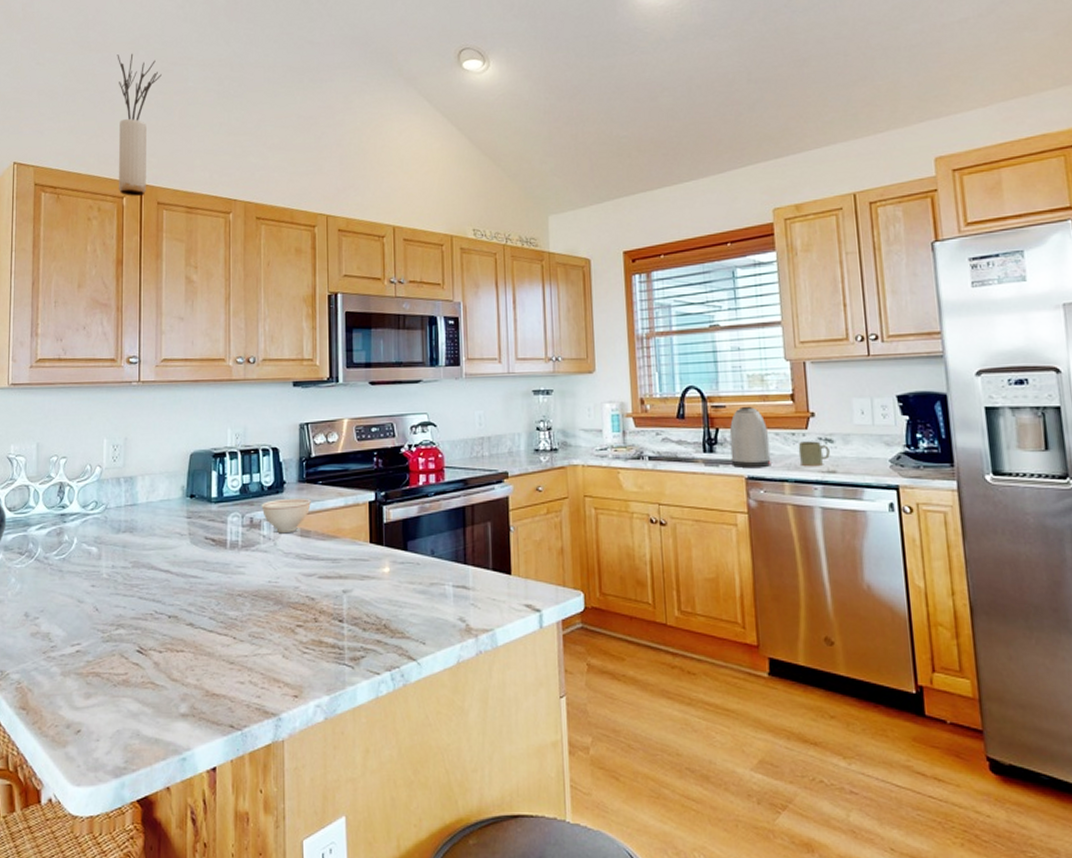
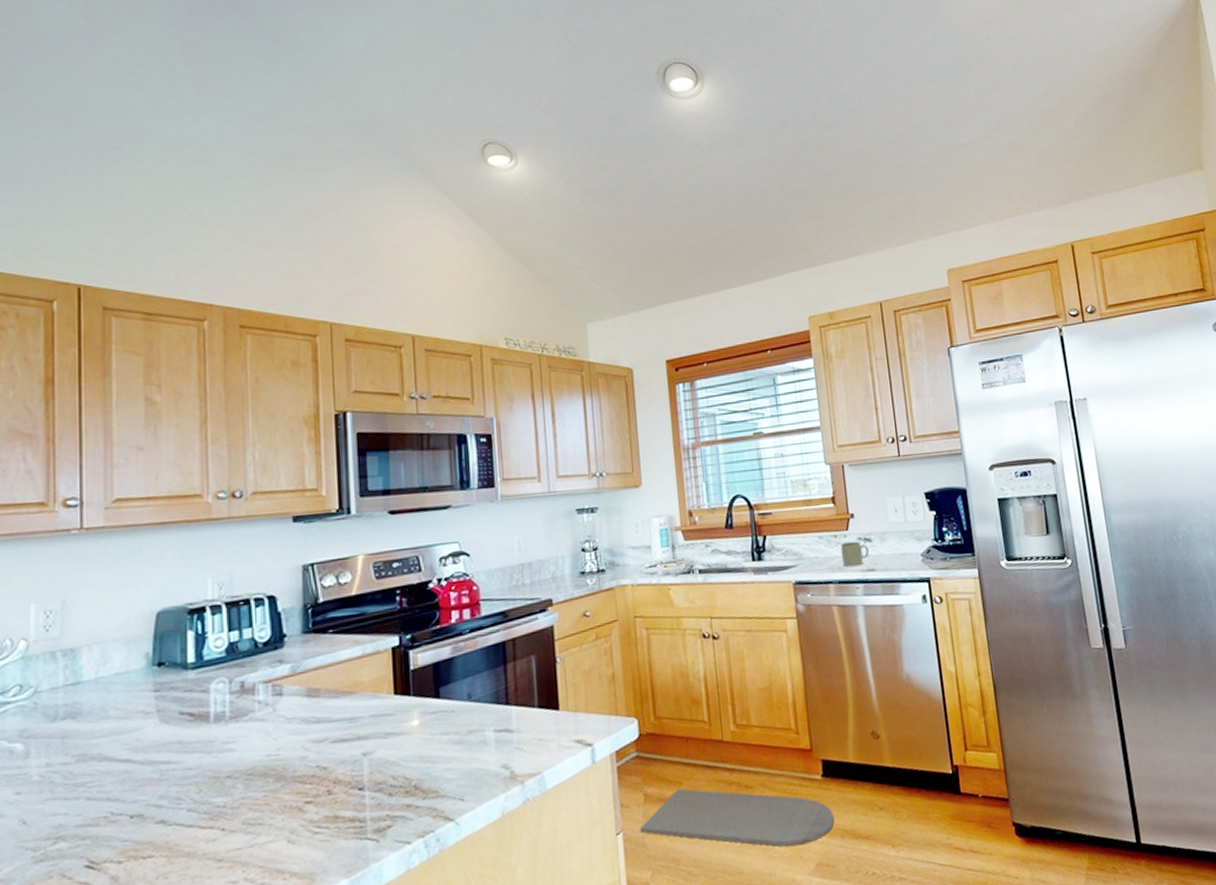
vase: present [117,53,162,197] -> none [40,124,105,301]
bowl: present [261,498,311,534] -> none [255,651,320,697]
door mat: none [582,664,780,739] -> present [639,788,835,847]
kettle: present [729,407,771,469] -> none [776,512,817,574]

